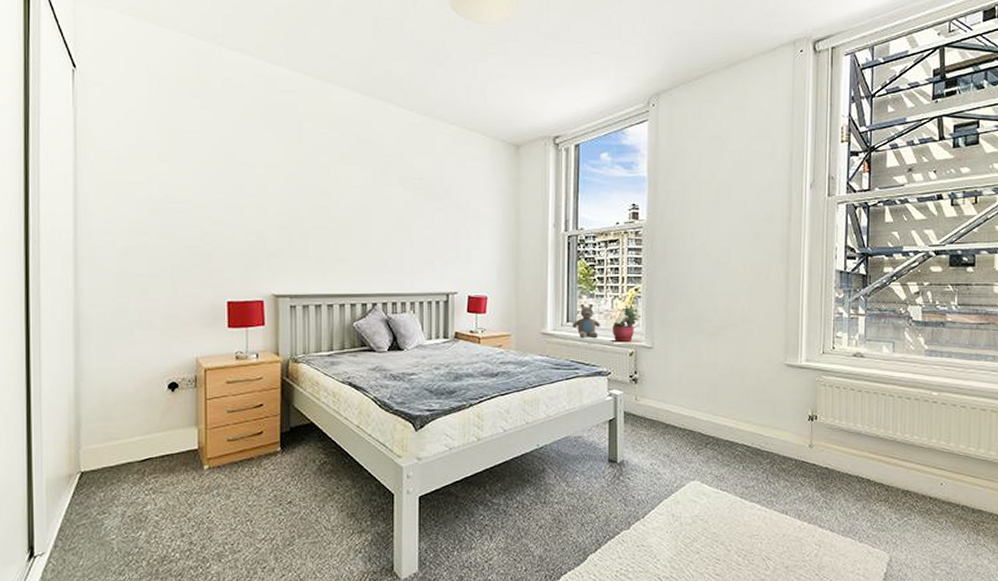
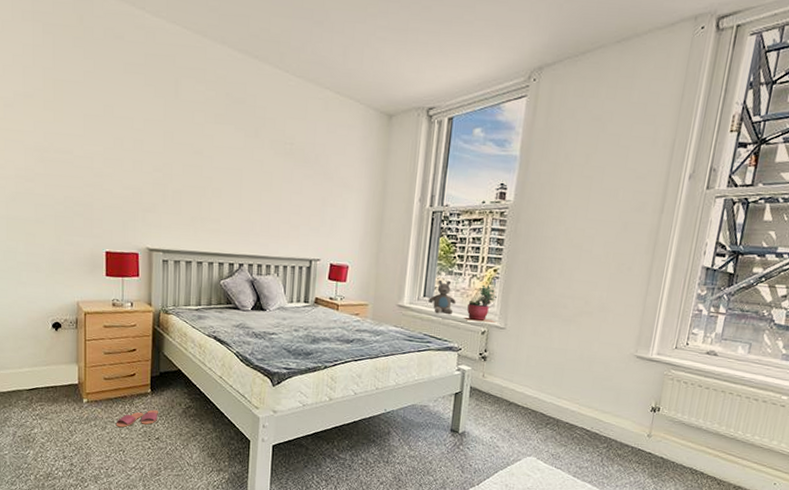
slippers: none [241,470,290,494] -> present [115,409,158,428]

